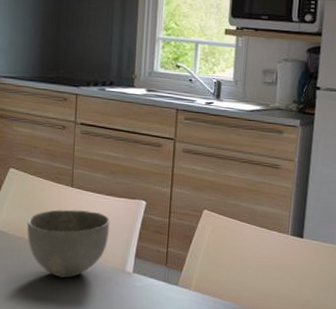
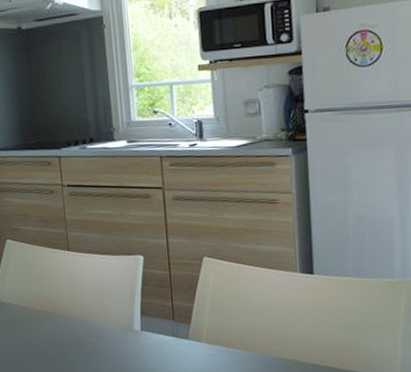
bowl: present [27,209,110,278] -> none [31,272,112,343]

